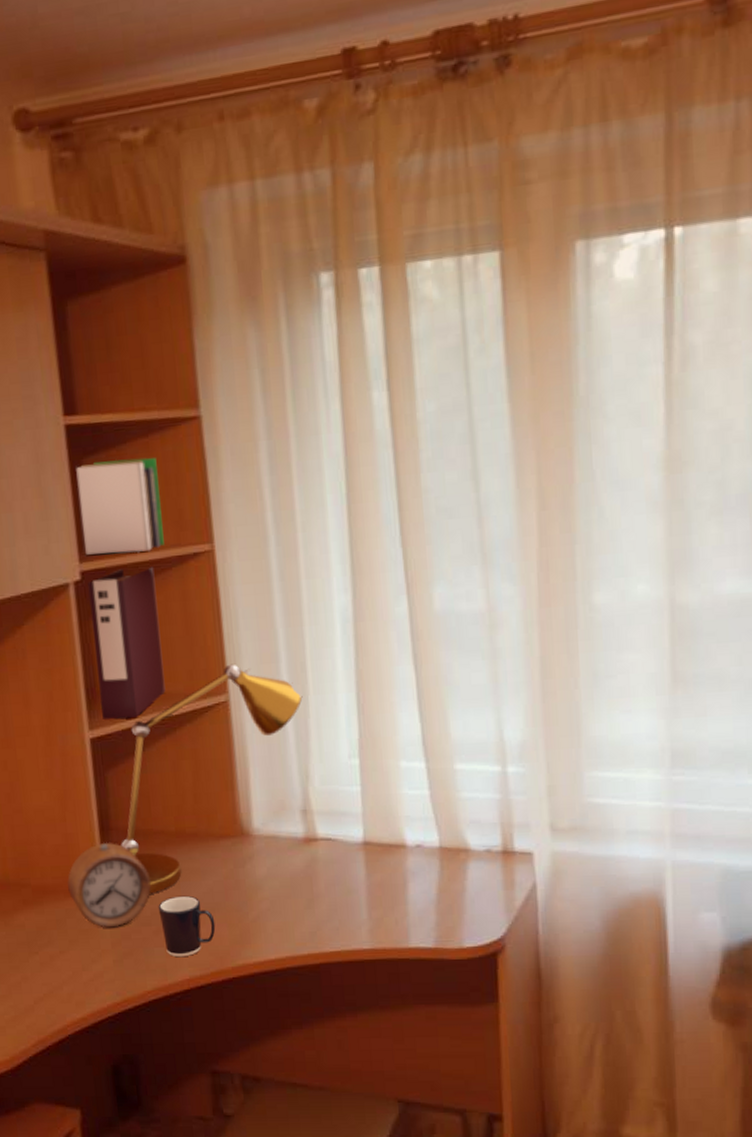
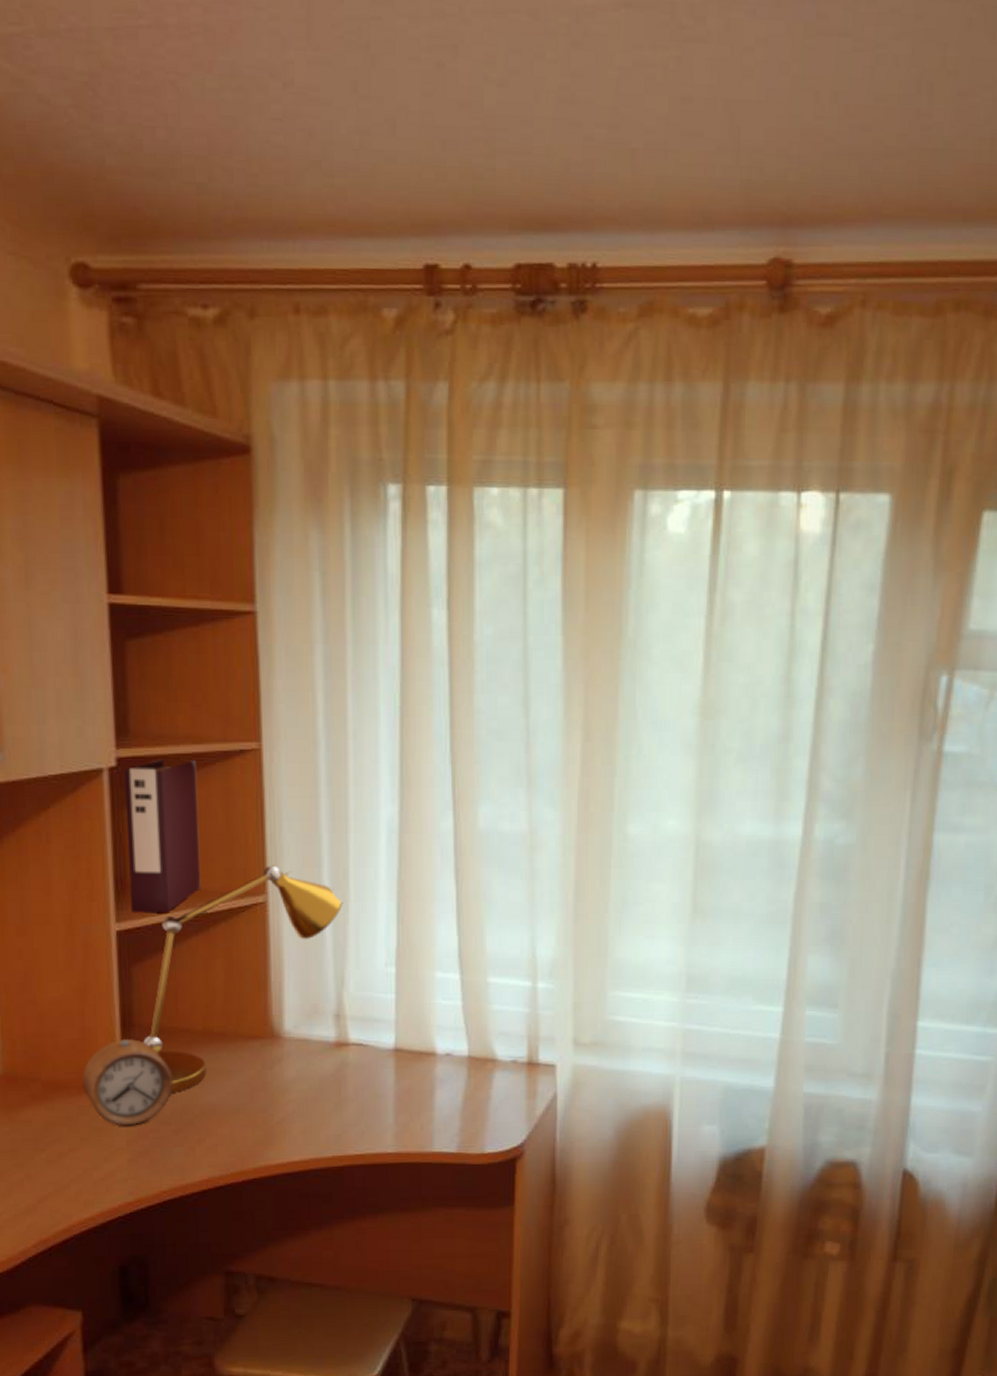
books: present [76,457,164,555] -> none [118,645,209,744]
mug: present [158,895,216,958] -> none [179,1095,239,1158]

